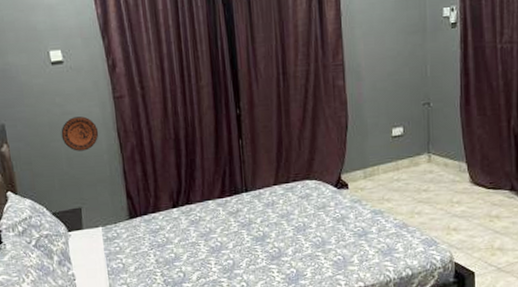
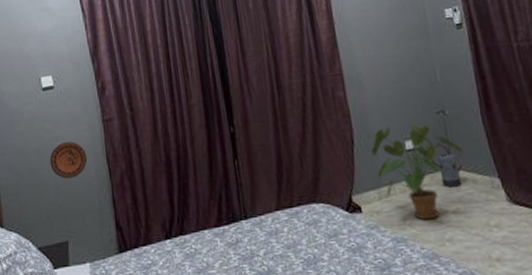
house plant: none [361,114,442,197] -> present [370,124,466,220]
watering can: none [412,131,440,170] -> present [431,143,463,188]

